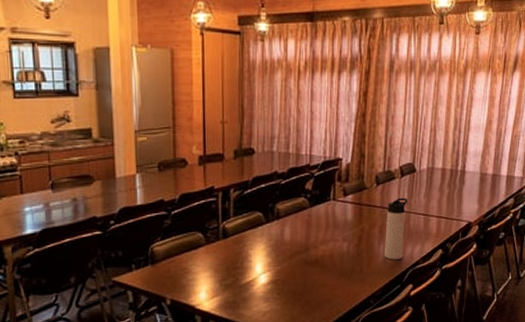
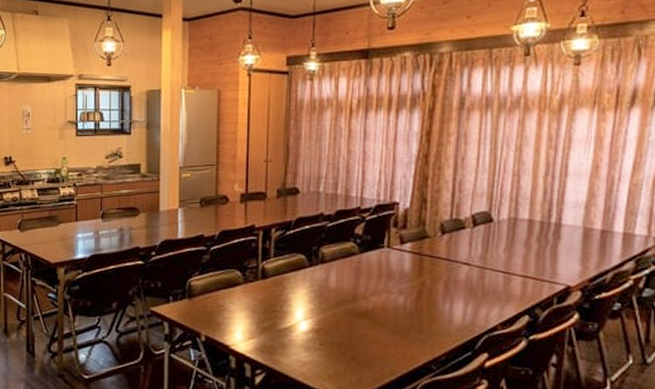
thermos bottle: present [384,197,408,260] -> none [450,250,483,322]

